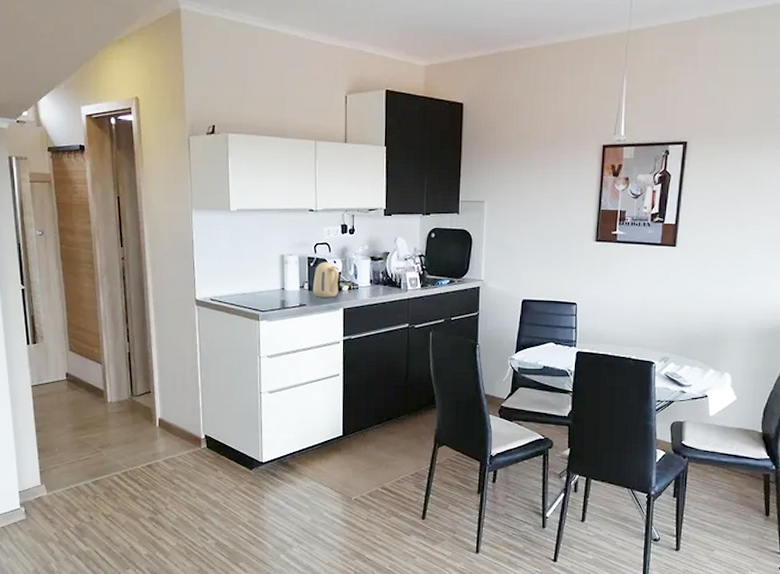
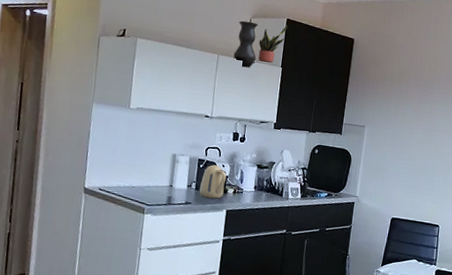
vase: none [332,99,357,152] -> present [233,20,259,68]
potted plant: none [357,97,388,144] -> present [258,25,289,64]

